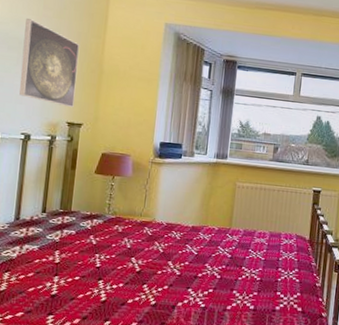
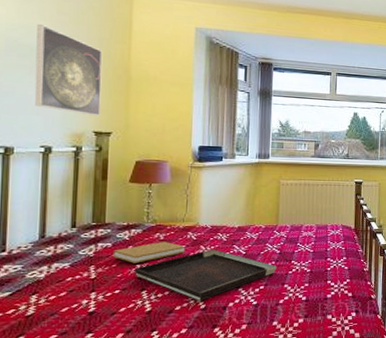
book: none [75,234,141,253] -> present [113,242,186,264]
tray: none [93,246,227,297] -> present [134,249,277,301]

